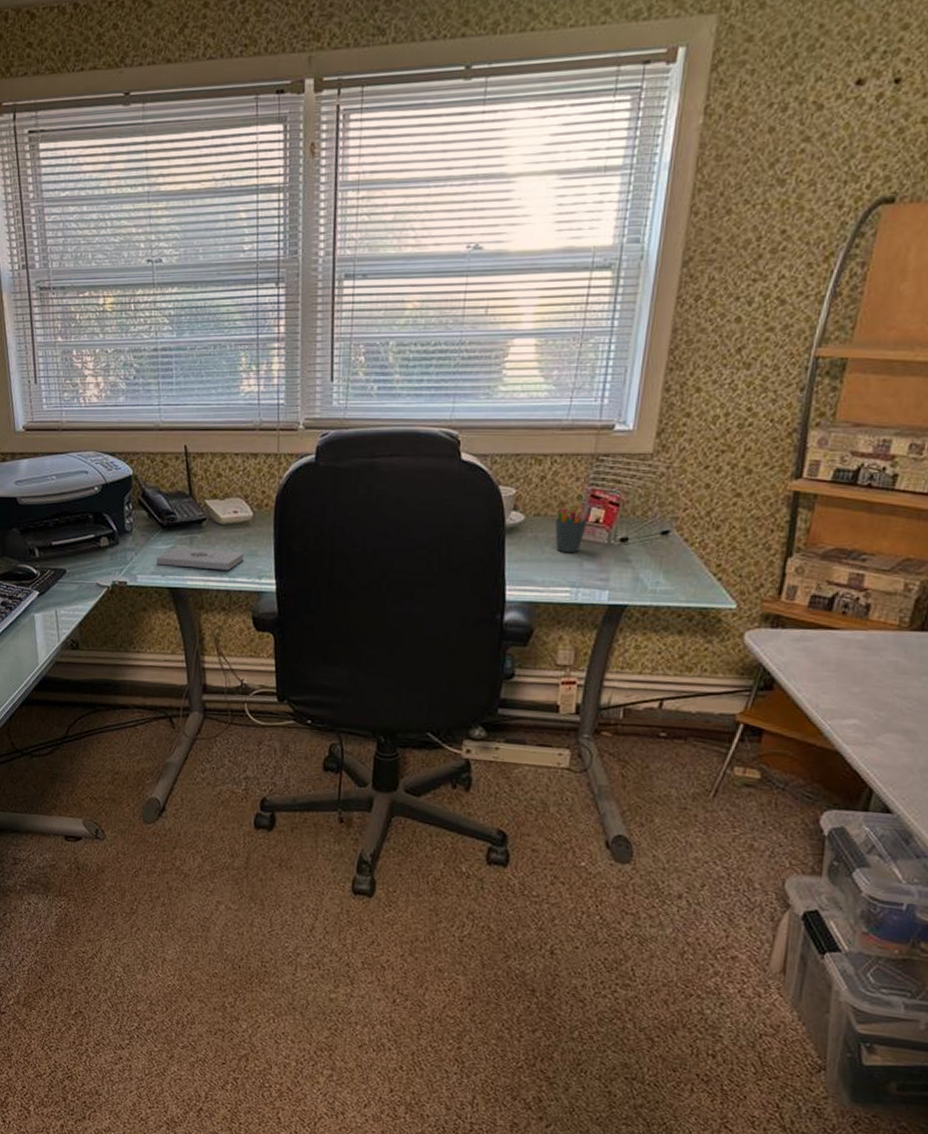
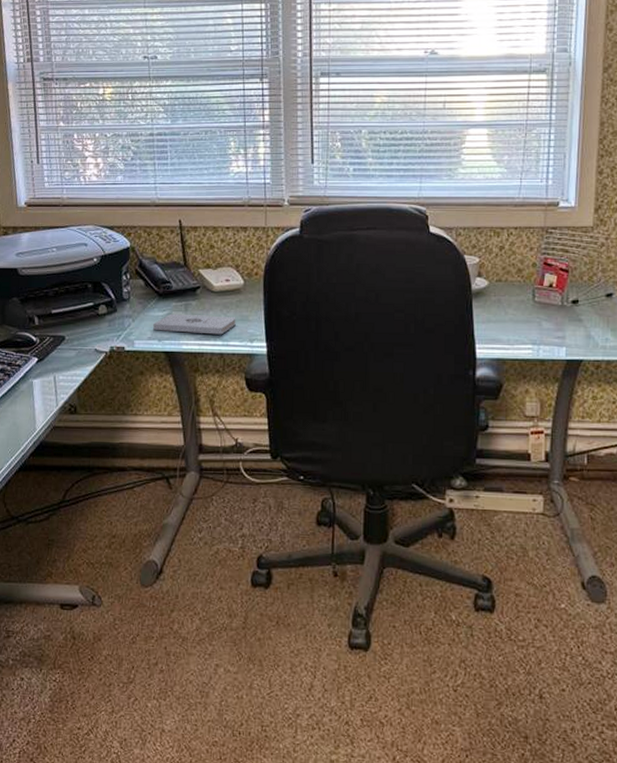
pen holder: present [555,504,591,553] -> none [515,271,545,314]

